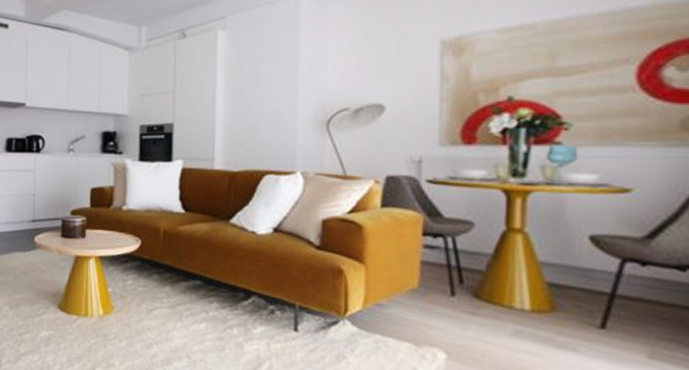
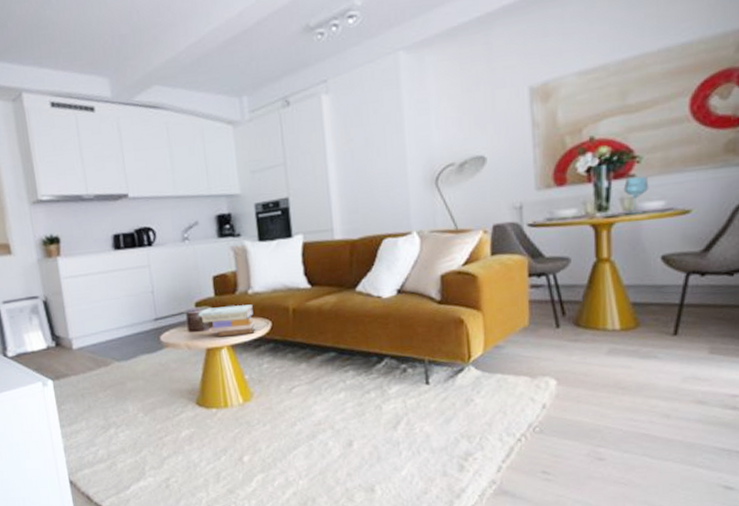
books: none [72,217,125,249] -> present [198,304,255,337]

